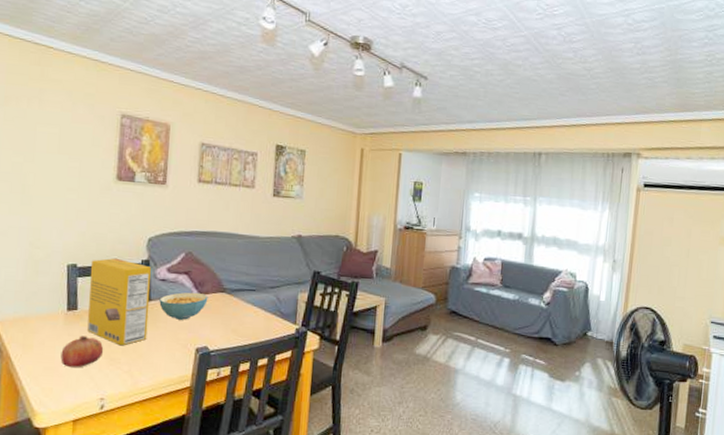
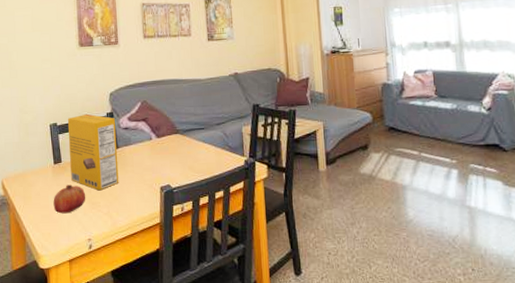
cereal bowl: present [159,292,208,320] -> none [125,136,165,163]

